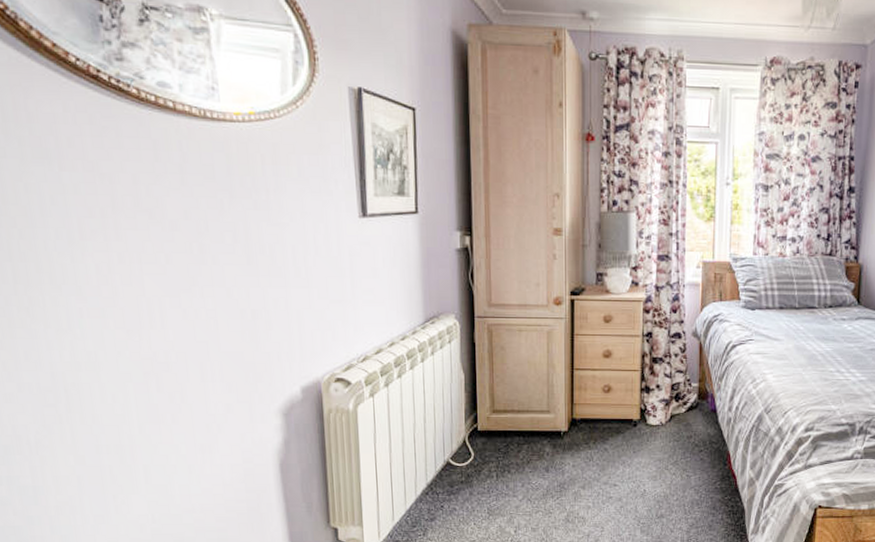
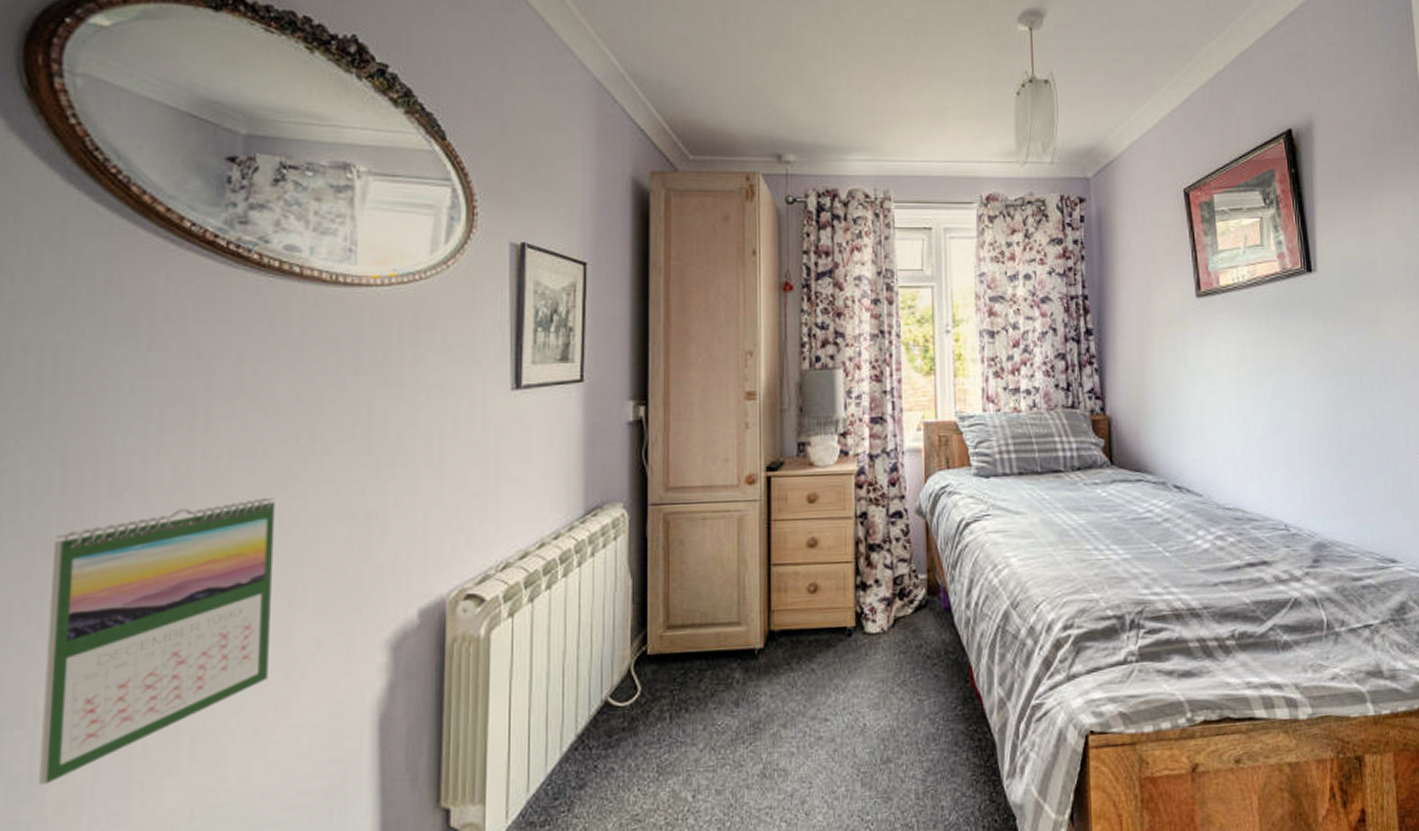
calendar: none [16,296,194,493] -> present [39,498,276,785]

